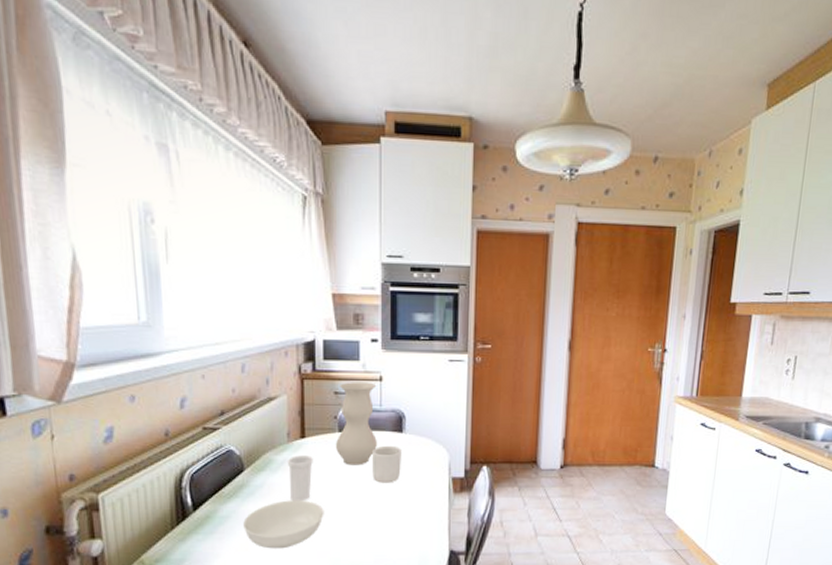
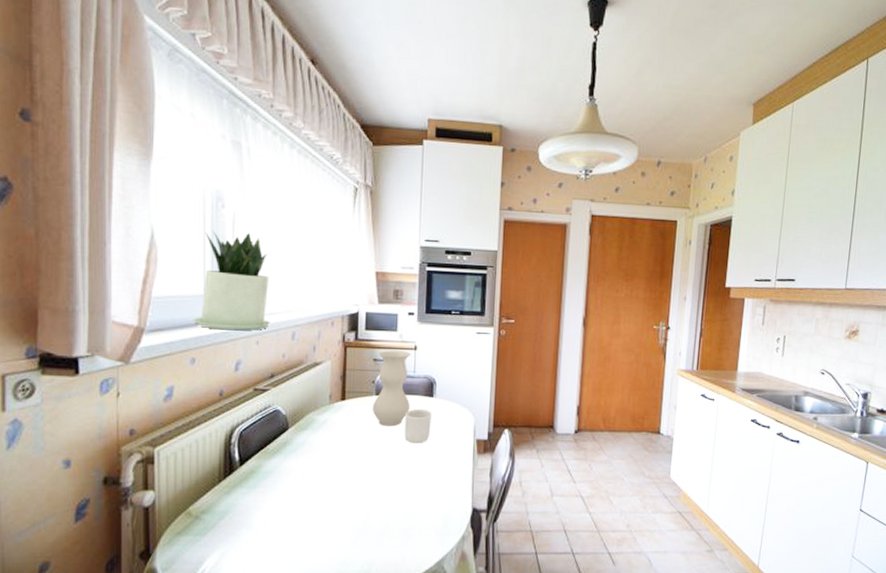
planter: none [128,251,217,364] -> present [192,231,271,331]
bowl: present [243,500,324,549] -> none [285,457,359,503]
cup: present [287,455,313,501] -> none [327,416,351,459]

